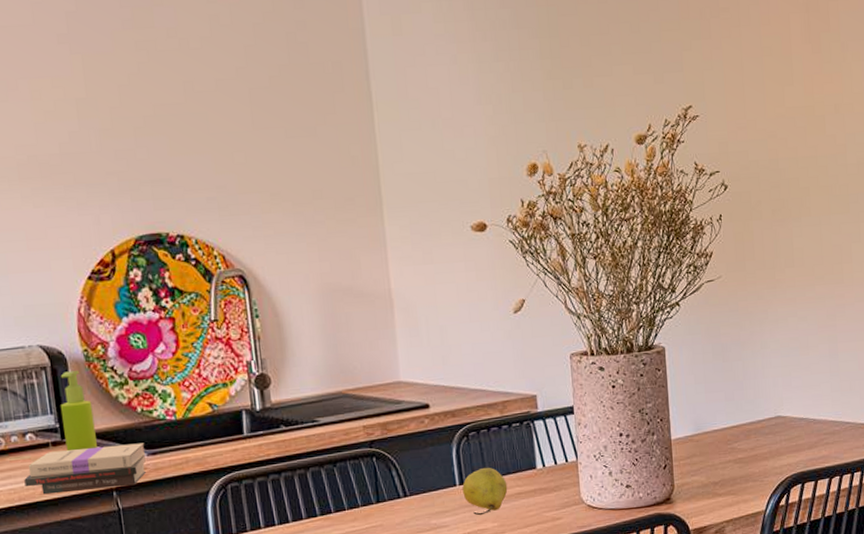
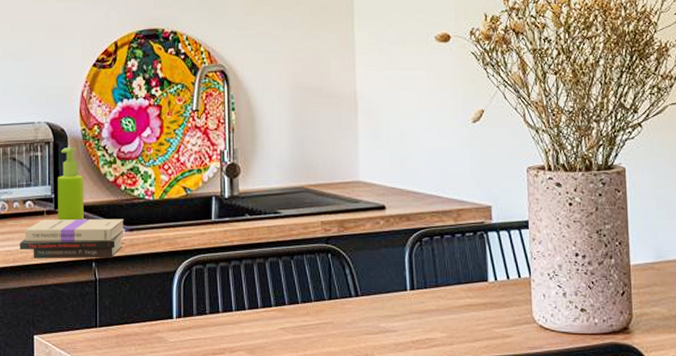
fruit: present [462,467,508,516] -> none [413,274,458,324]

